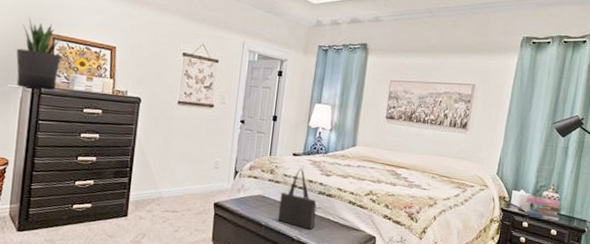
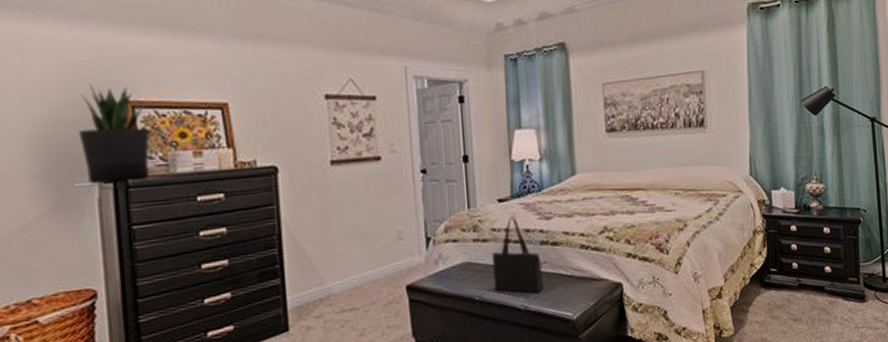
books: present [521,194,562,221] -> none [785,190,831,217]

